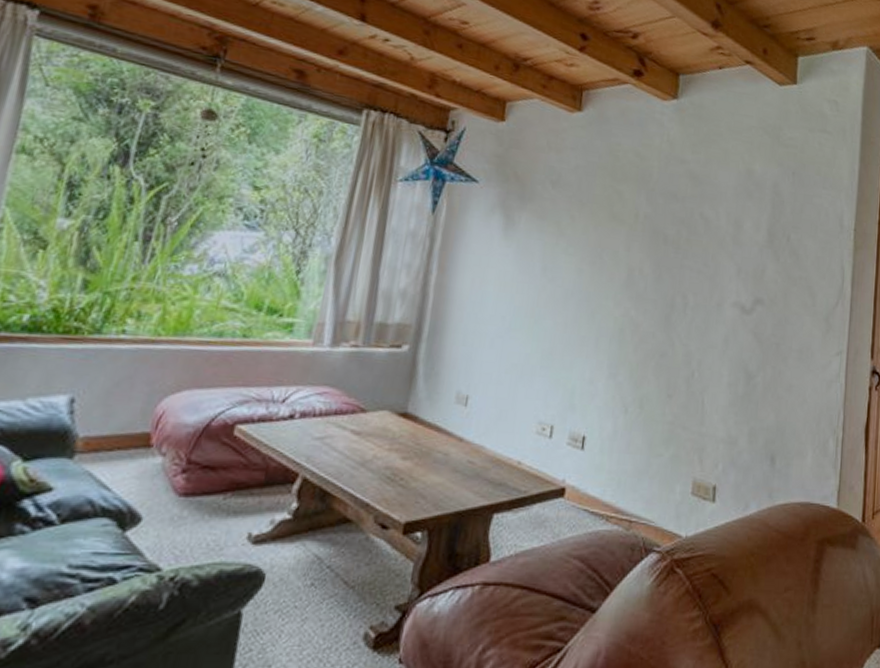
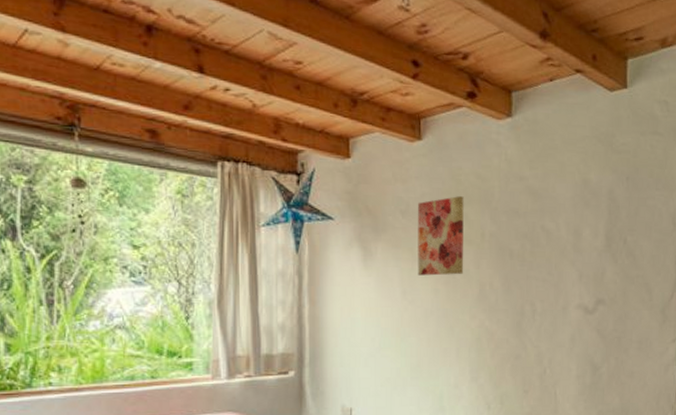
wall art: none [561,172,620,256] -> present [417,196,464,276]

